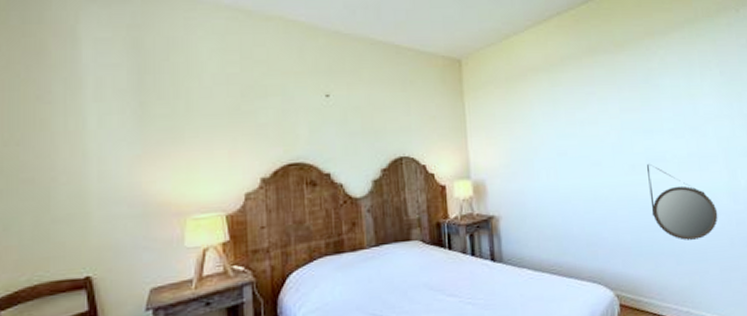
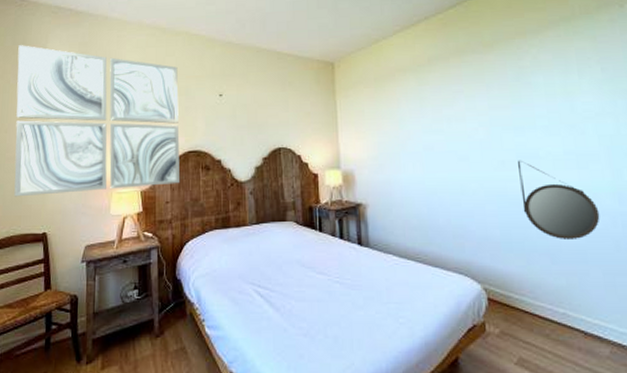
wall art: none [31,24,279,233] -> present [14,45,181,197]

